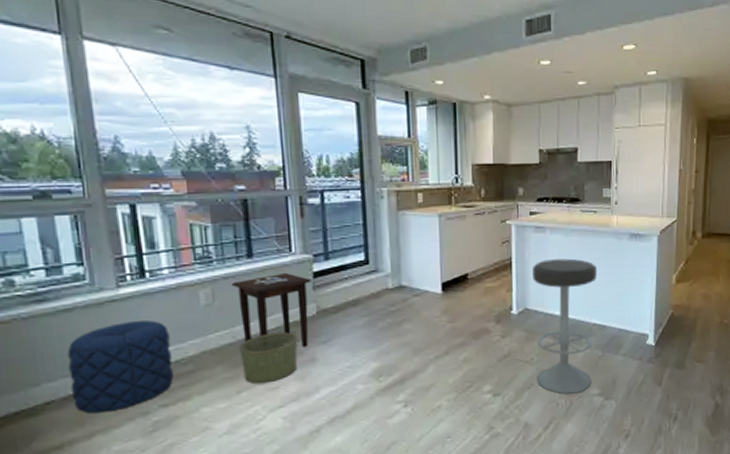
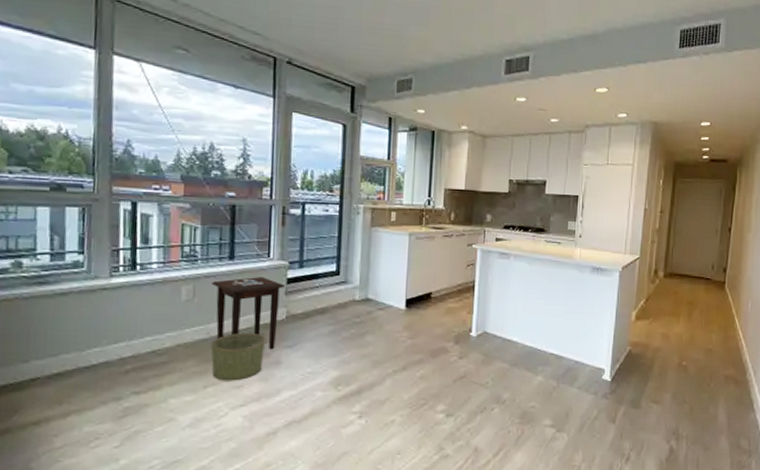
pouf: present [67,320,173,414] -> none [55,310,150,394]
bar stool: present [533,258,597,395] -> none [490,285,557,422]

